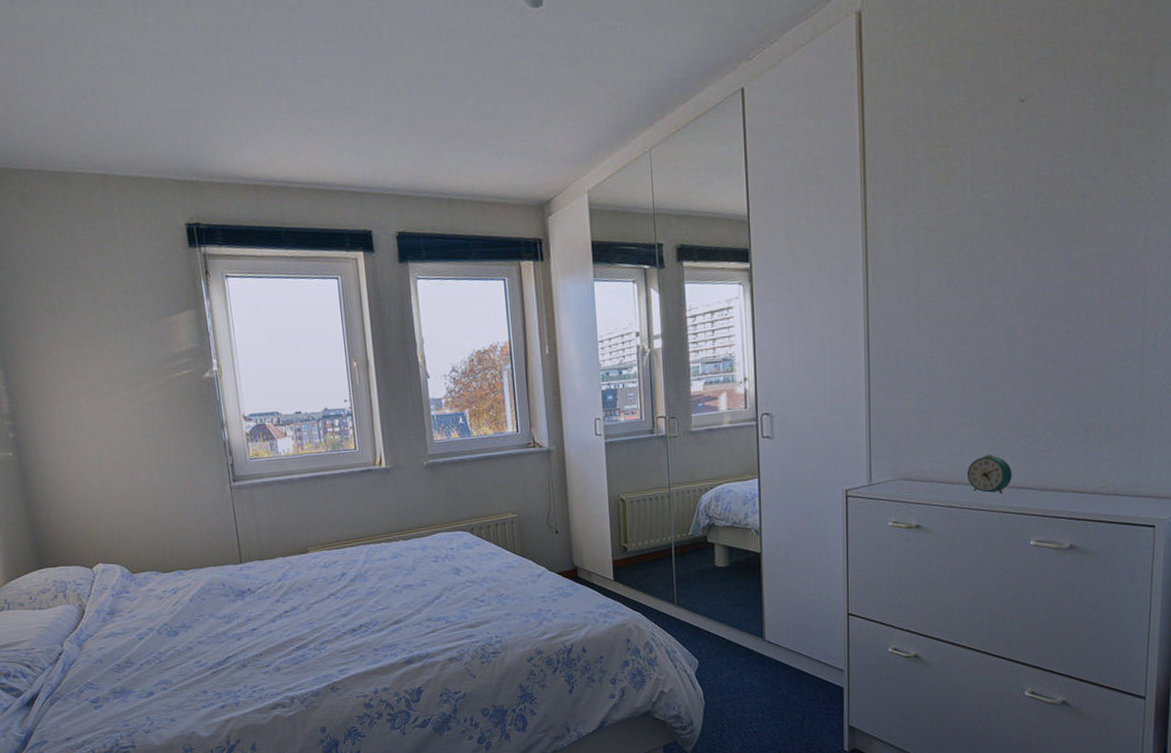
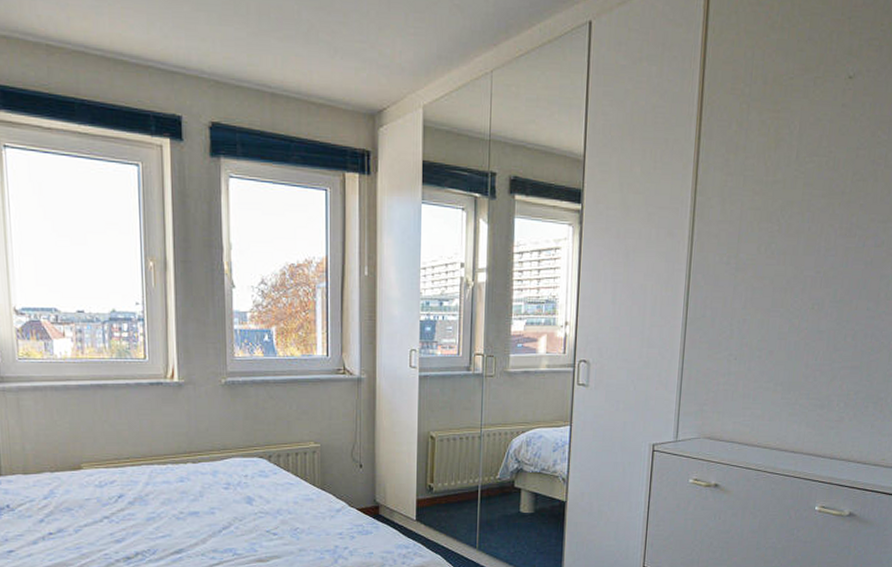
alarm clock: present [968,454,1012,494] -> none [766,420,806,460]

